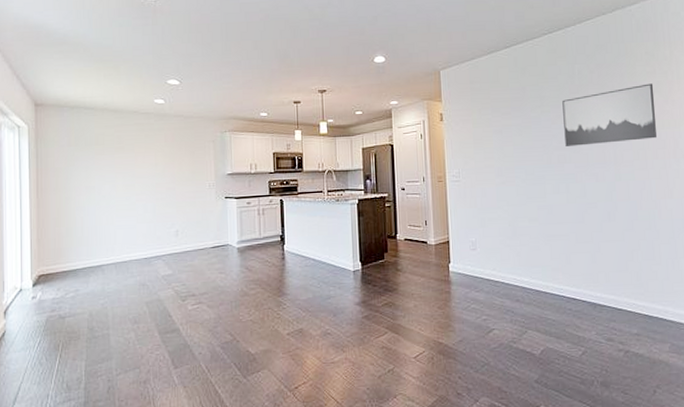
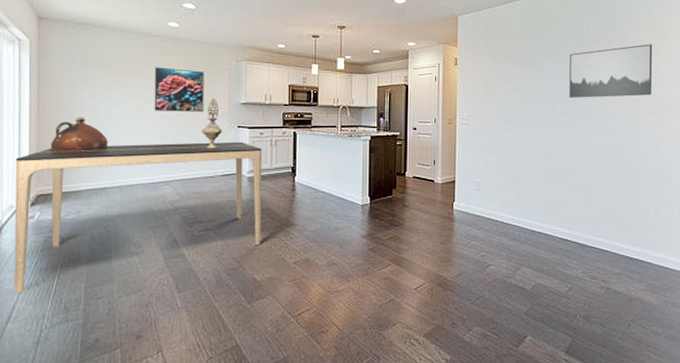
dining table: none [18,212,254,373] -> present [14,141,263,293]
ceramic jug: none [49,196,102,232] -> present [50,116,108,151]
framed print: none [143,143,192,187] -> present [154,67,205,112]
decorative urn: none [190,169,211,221] -> present [201,97,223,149]

